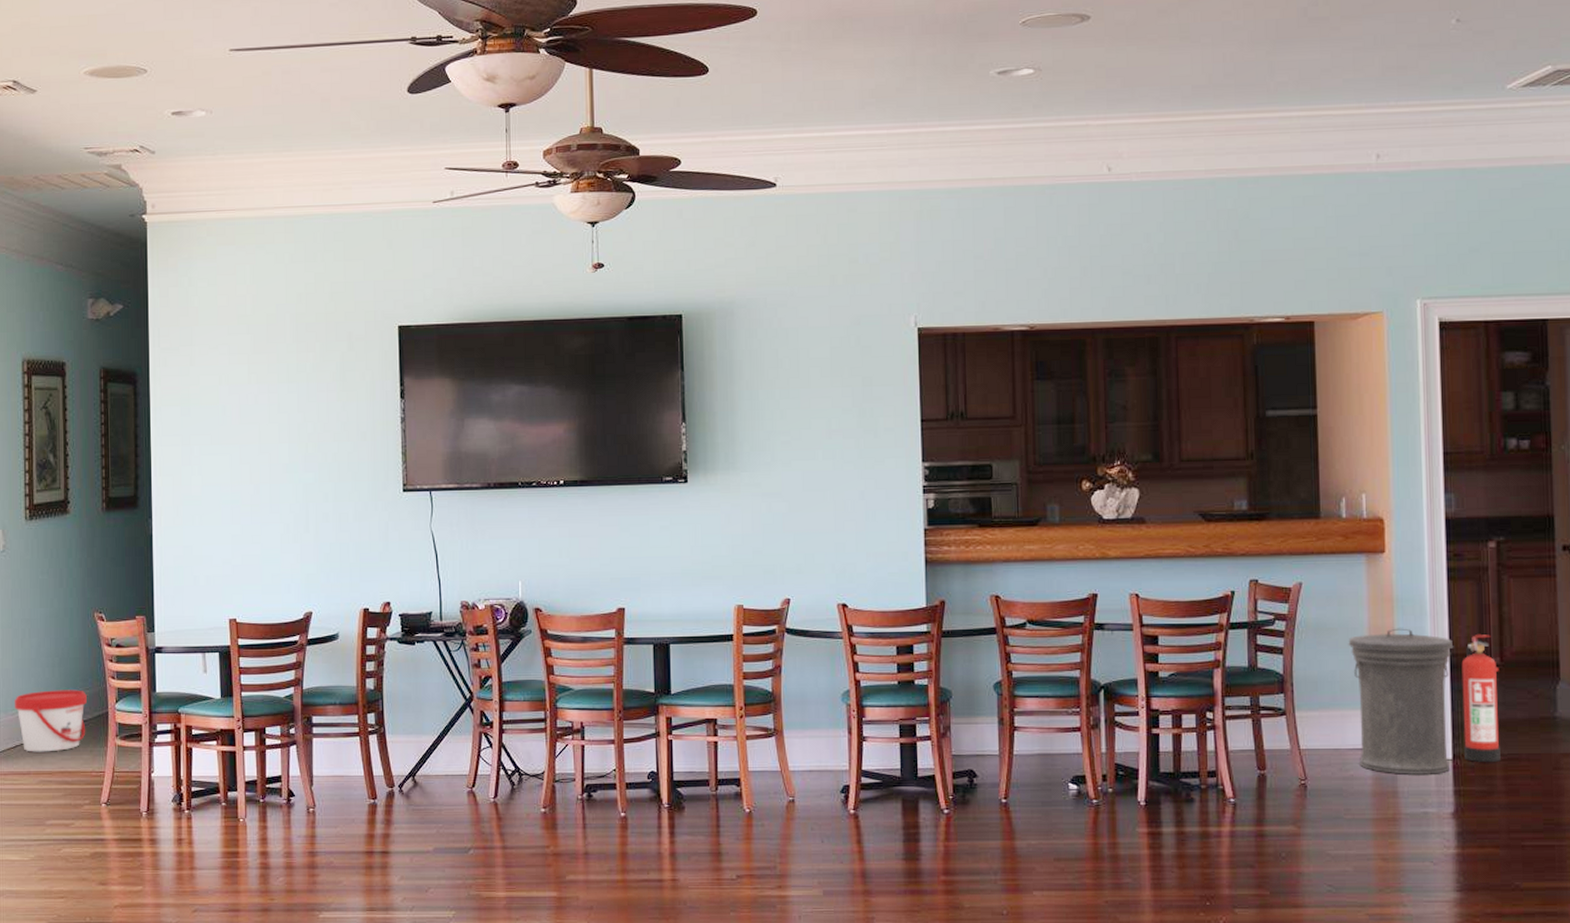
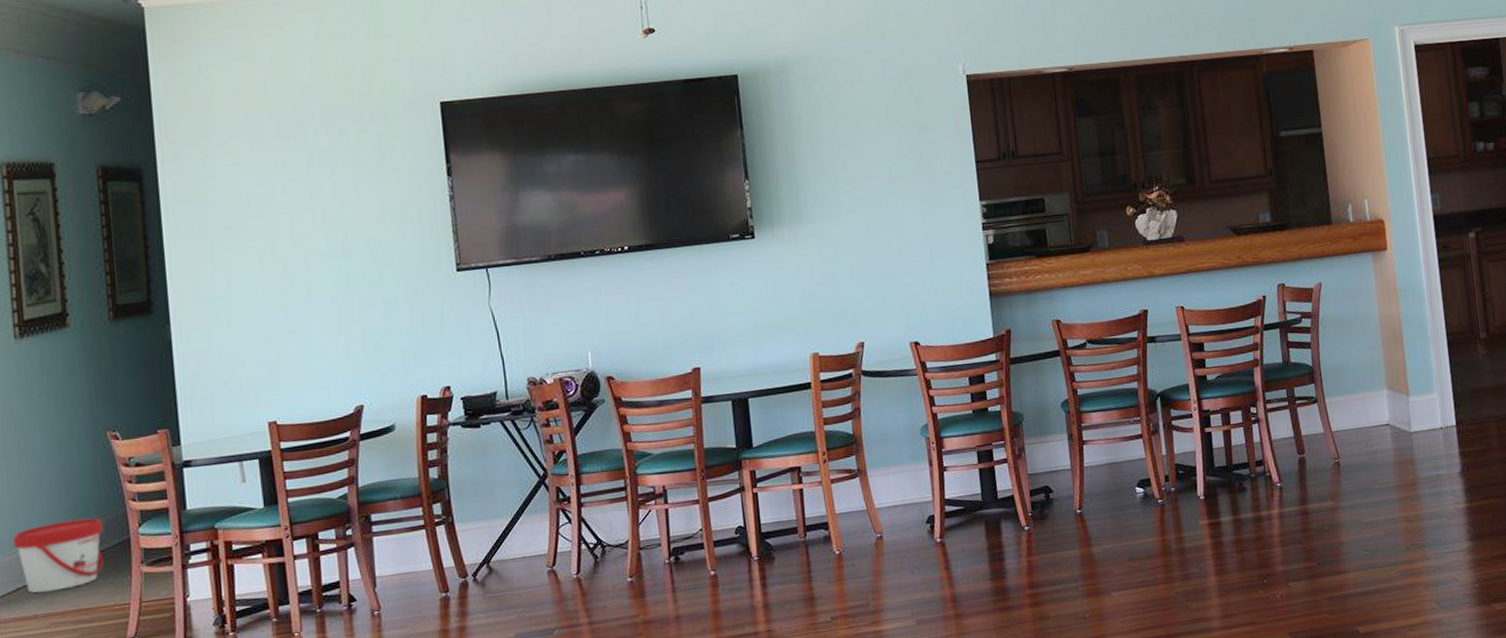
trash can: present [1348,628,1454,775] -> none [1363,314,1455,444]
fire extinguisher: present [1461,635,1501,763] -> none [1456,313,1494,426]

